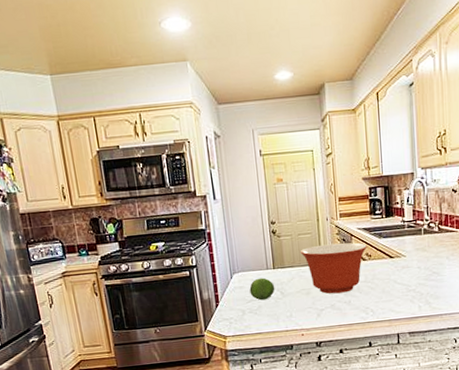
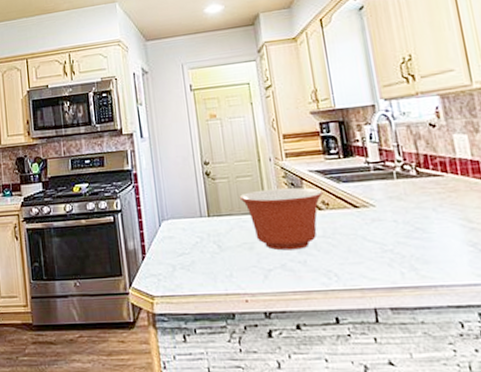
fruit: present [249,277,275,301] -> none [180,227,211,255]

